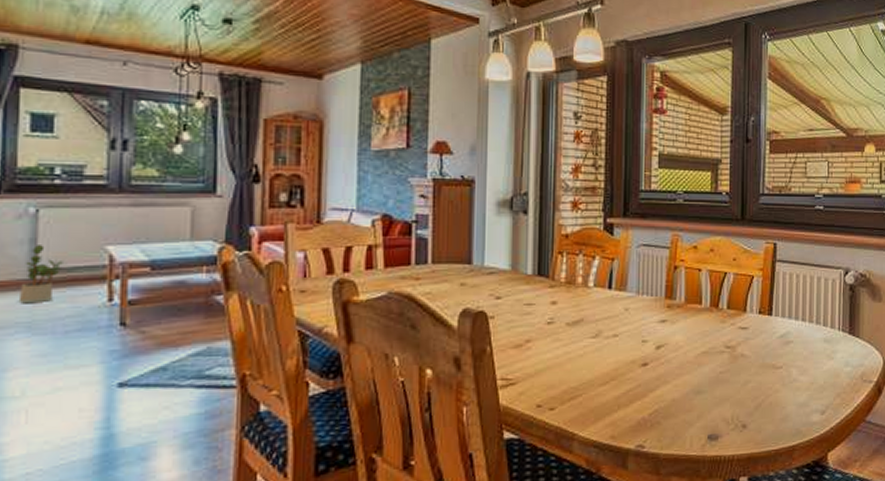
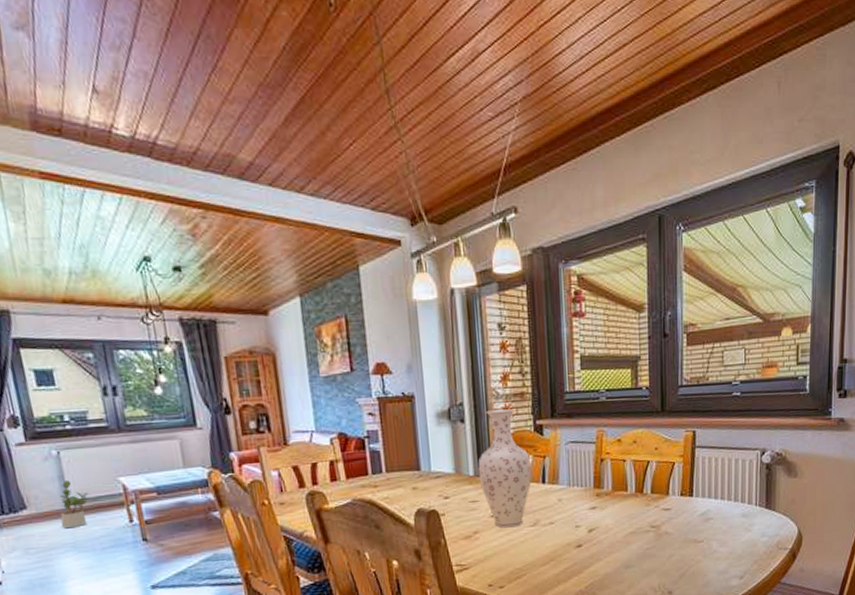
vase: none [538,203,598,338] -> present [478,409,532,528]

